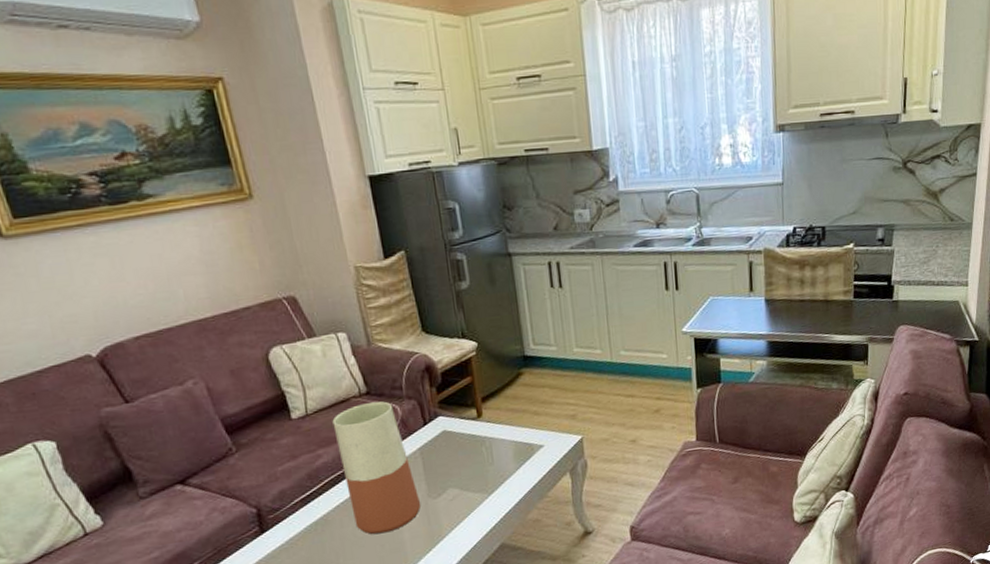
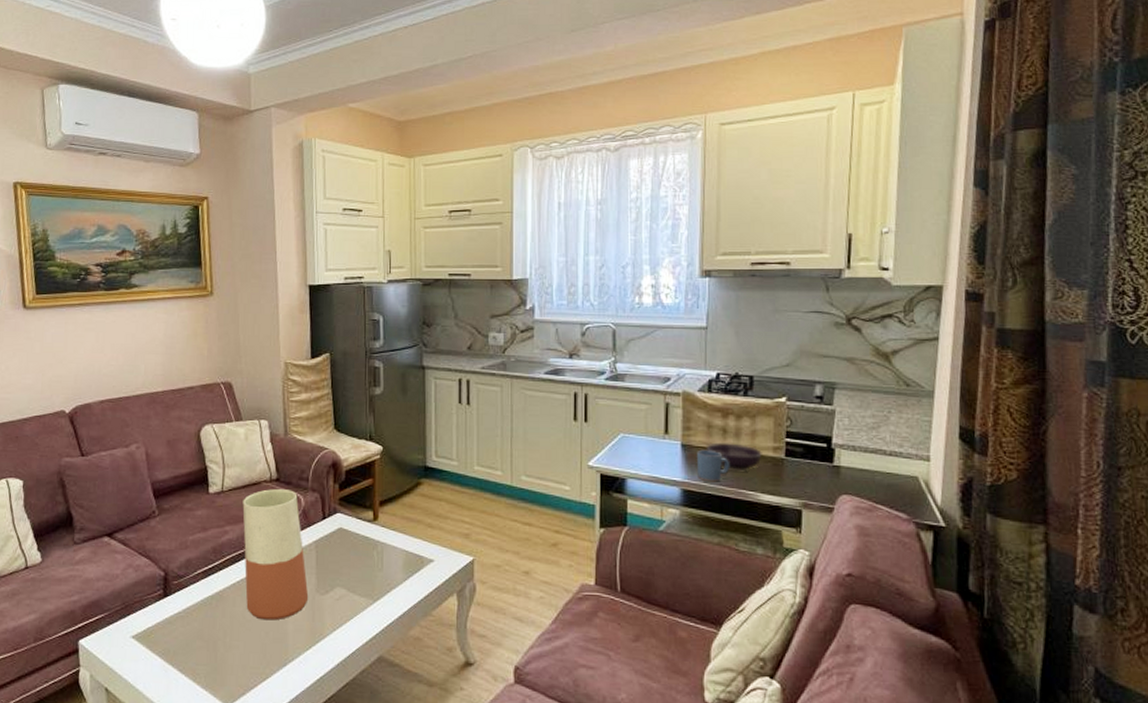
mug: none [779,301,807,331] -> present [697,449,729,482]
bowl: none [787,291,835,318] -> present [707,442,762,472]

